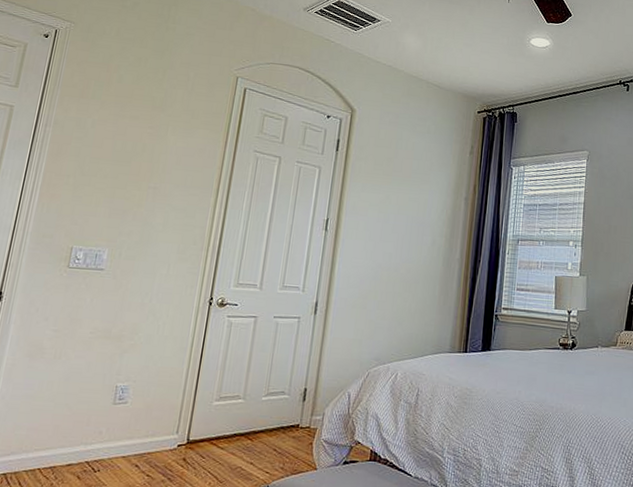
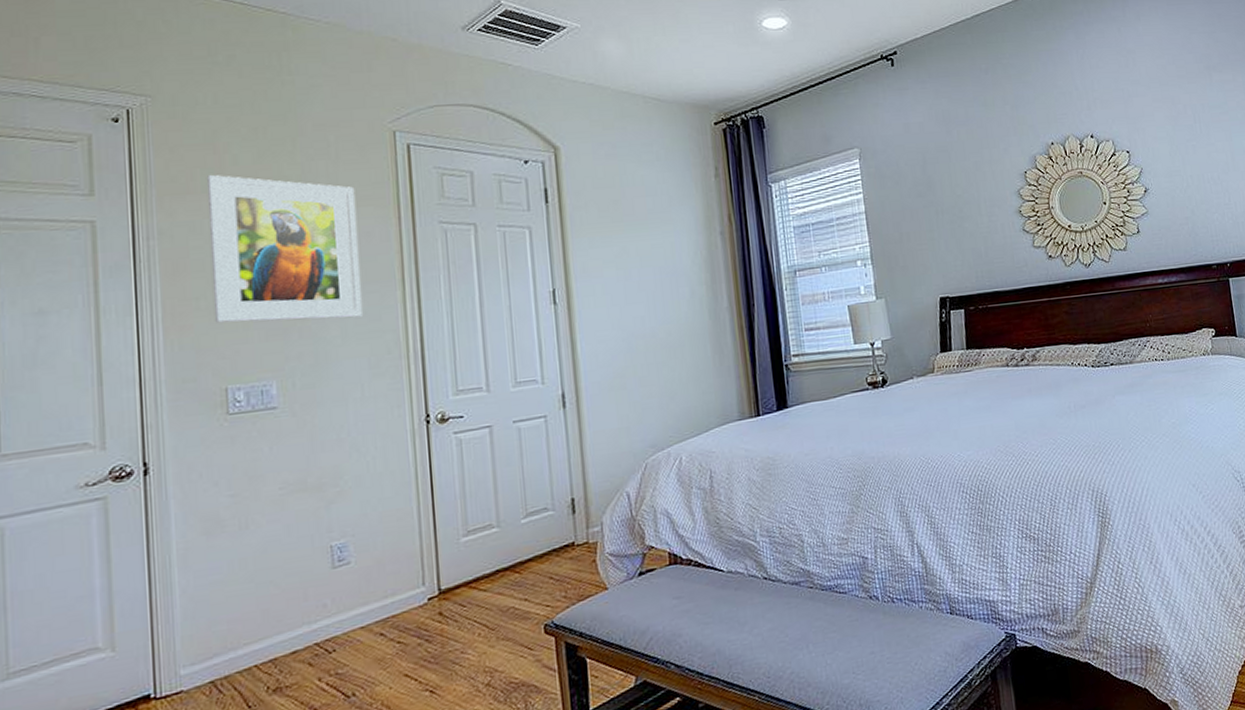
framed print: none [76,86,199,212] -> present [207,174,362,323]

